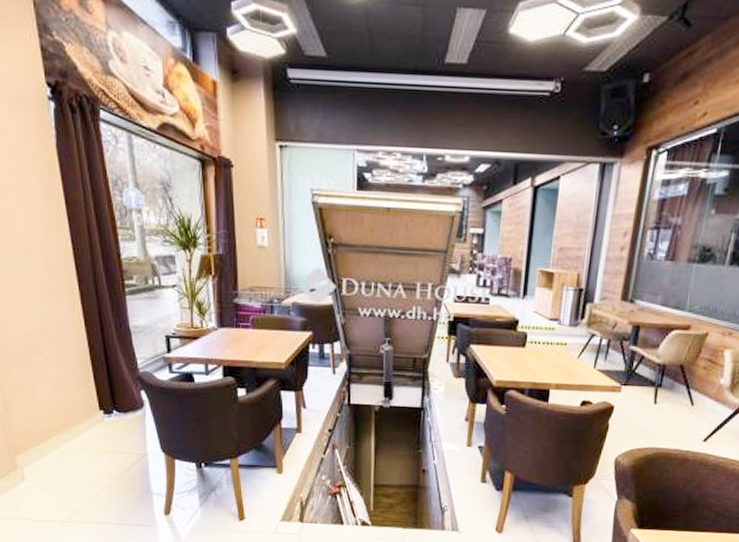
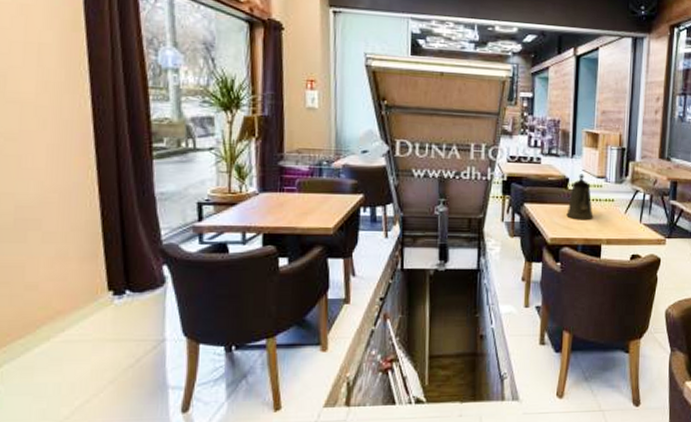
coffee pot: none [514,315,543,364] -> present [566,174,594,221]

